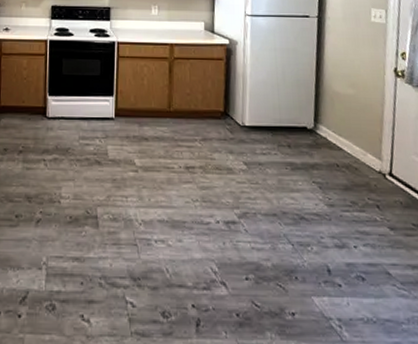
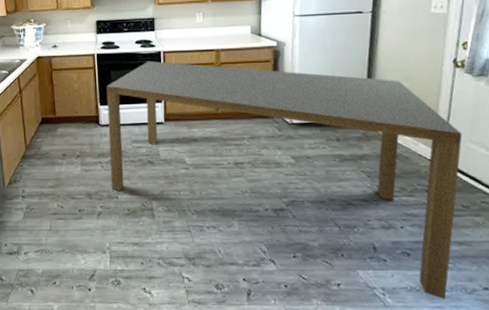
dining table: none [53,51,408,334] -> present [106,60,463,299]

